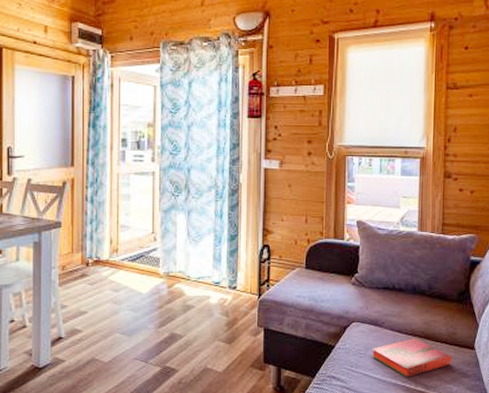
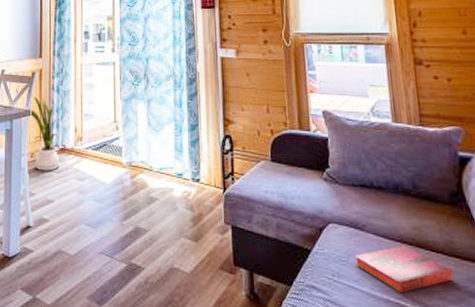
house plant: none [60,208,98,283] -> present [29,97,64,171]

